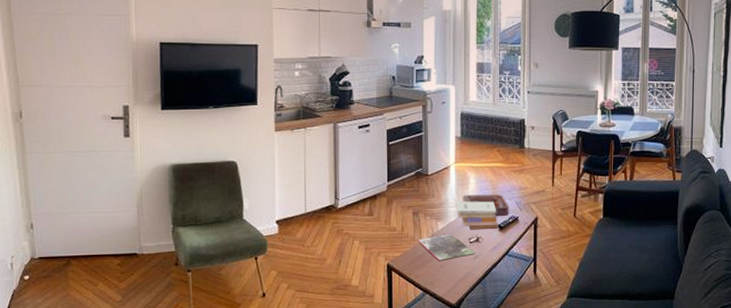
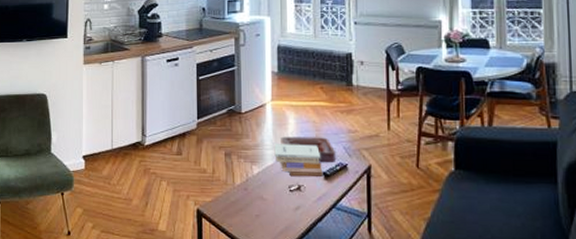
magazine: present [418,234,475,262] -> none [230,180,297,211]

